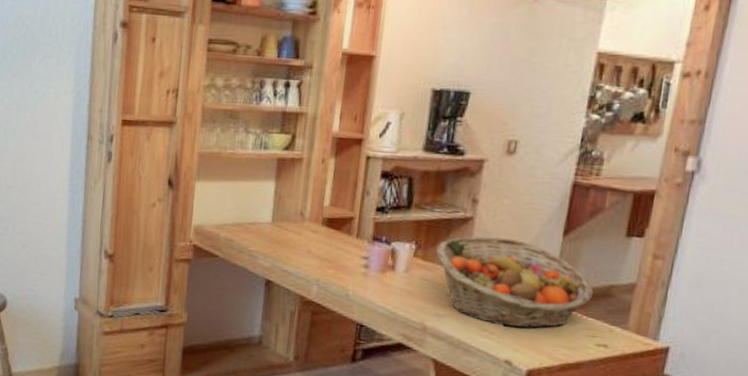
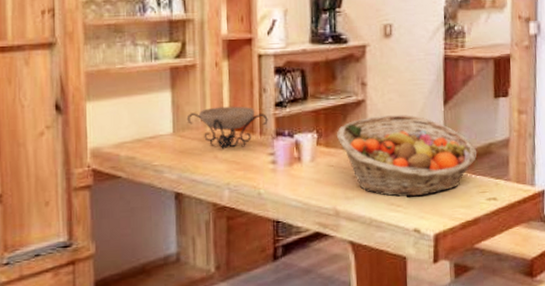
decorative bowl: none [286,203,367,247] -> present [186,106,268,150]

